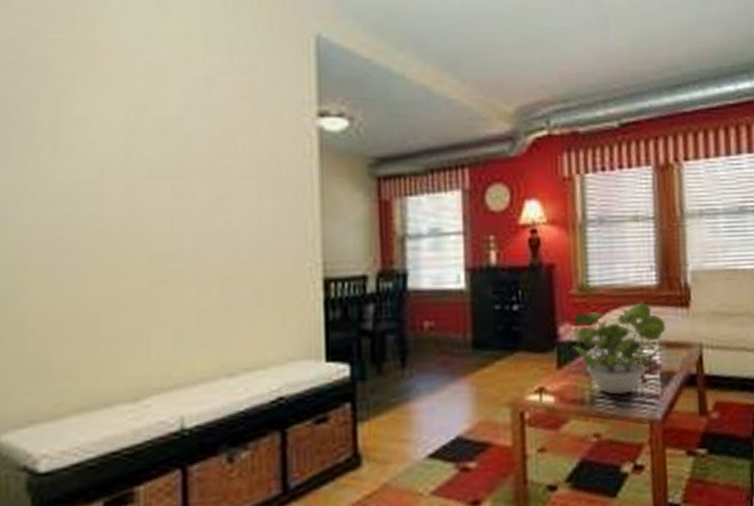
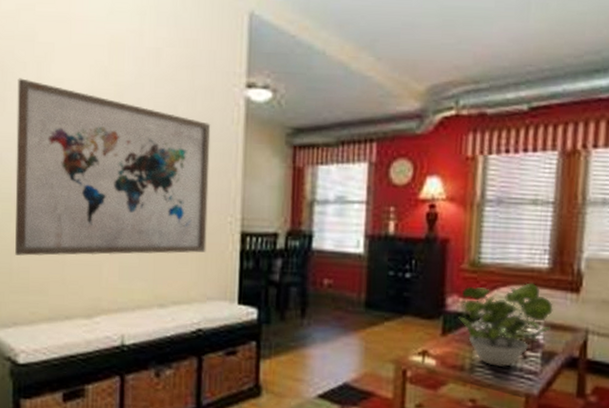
wall art: none [26,117,283,334] -> present [15,78,211,256]

